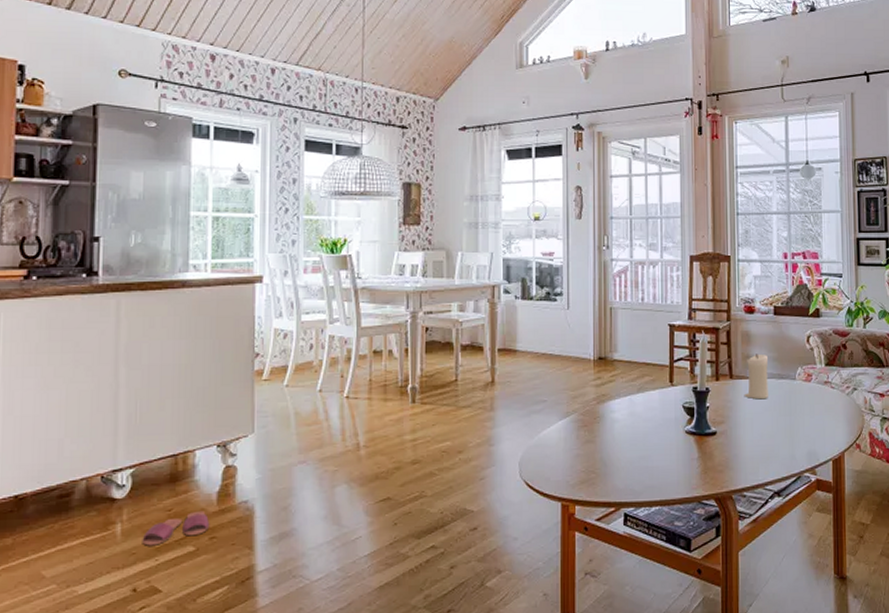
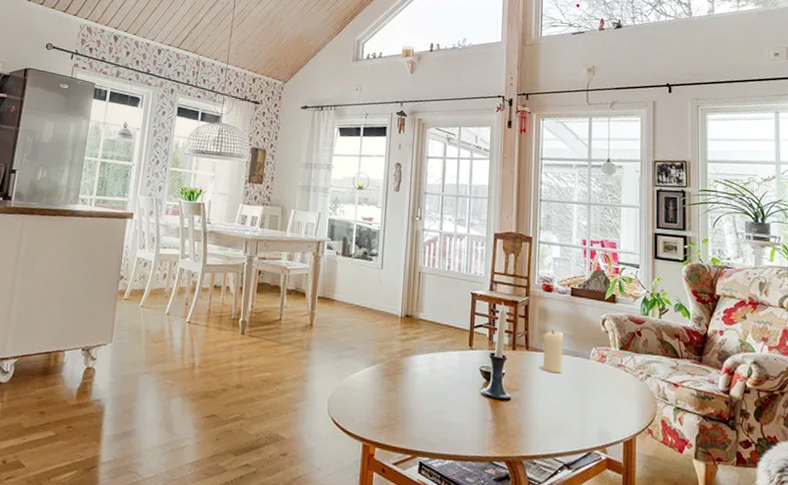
slippers: present [142,510,209,546] -> none [15,402,69,427]

